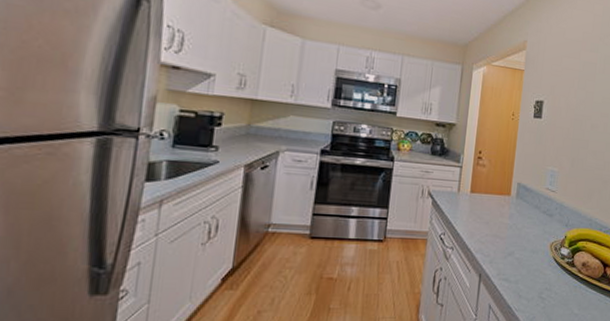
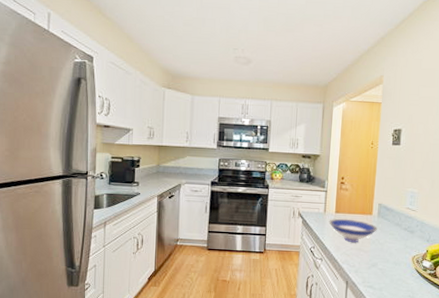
bowl: none [462,199,516,228] -> present [329,218,377,242]

